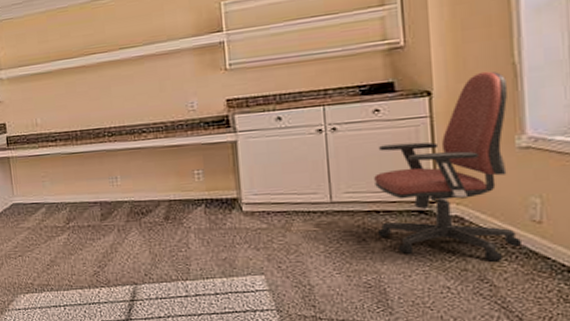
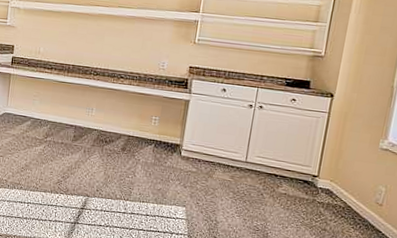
office chair: present [374,71,523,262] -> none [273,88,385,228]

